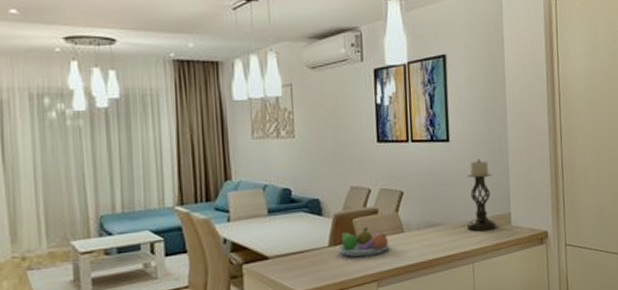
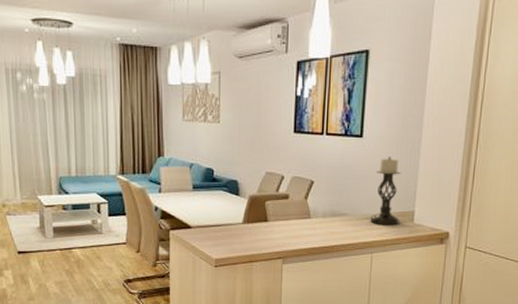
fruit bowl: present [337,226,391,258] -> none [250,209,297,236]

